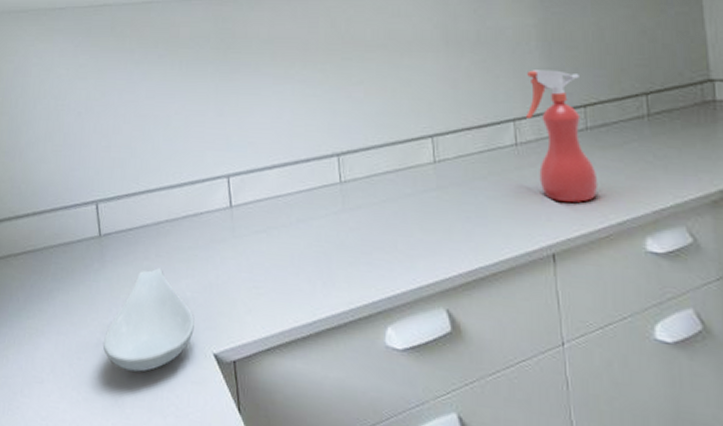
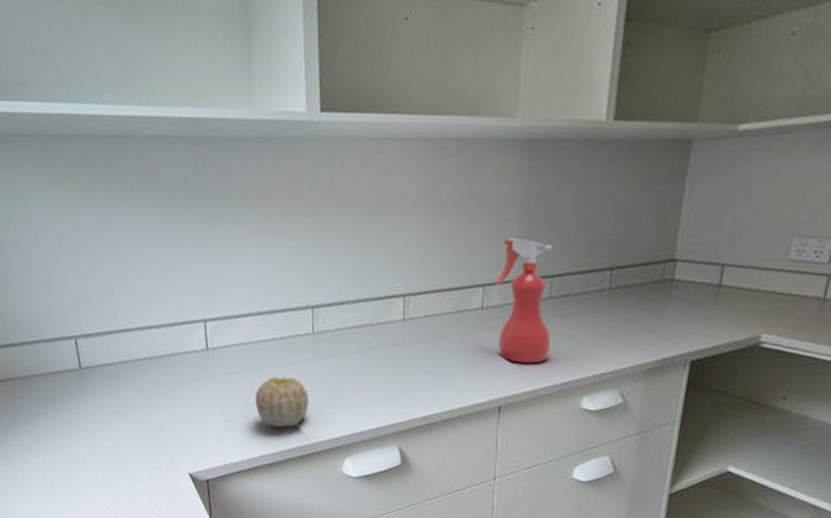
spoon rest: present [102,268,195,372] -> none [87,400,172,485]
fruit: none [283,233,342,293] -> present [254,377,309,428]

